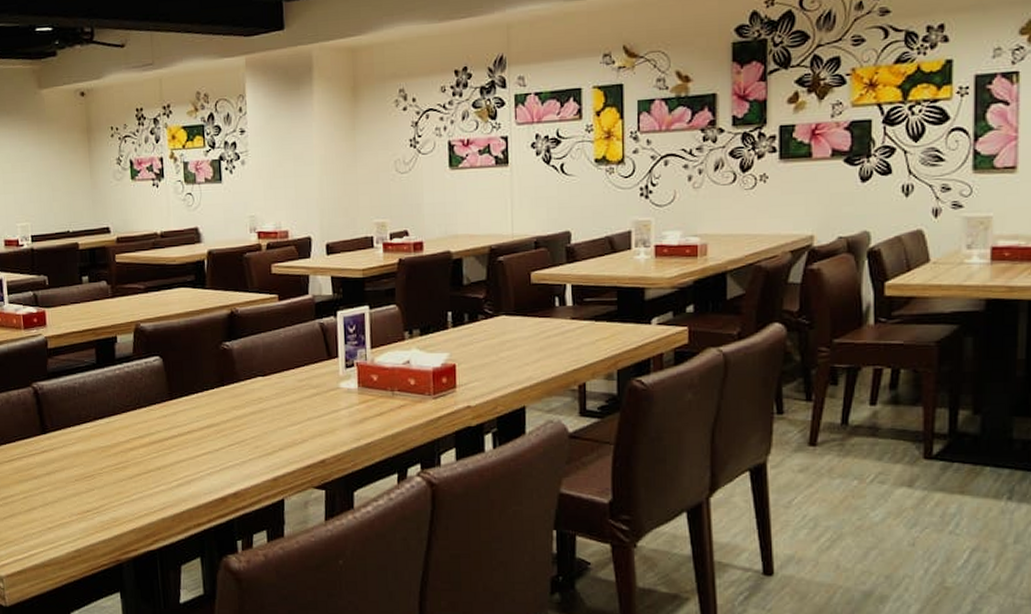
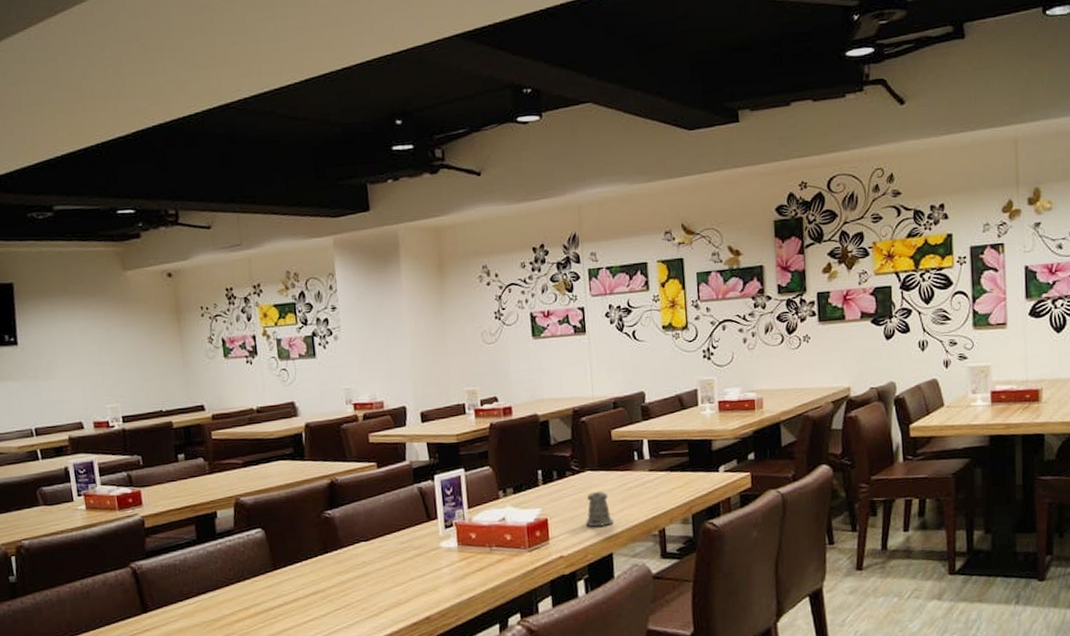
pepper shaker: none [496,337,528,377] -> present [585,491,613,527]

